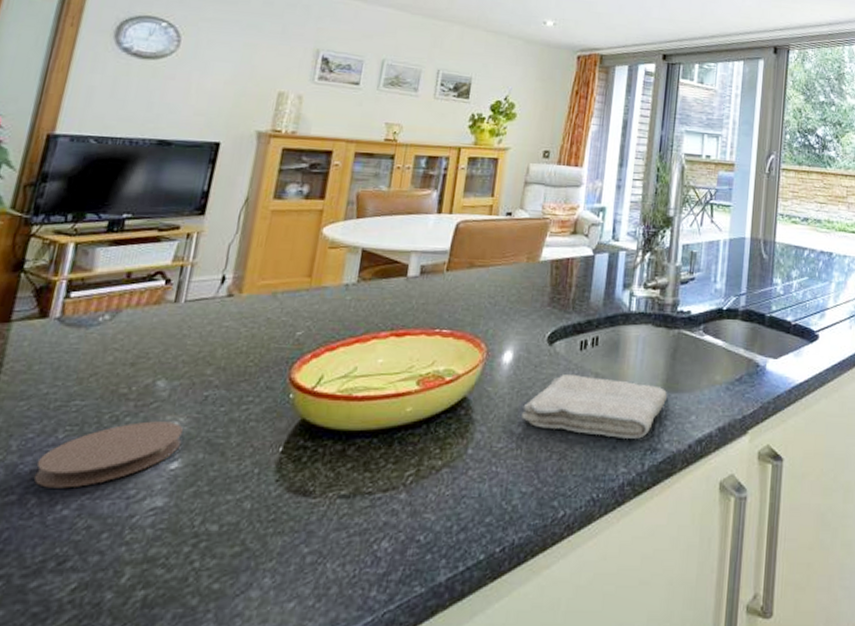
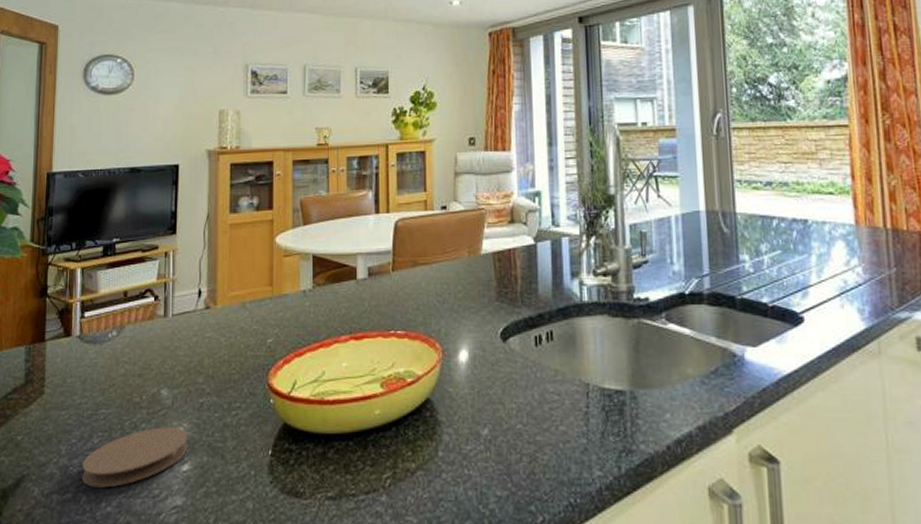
washcloth: present [521,373,667,439] -> none [486,371,635,440]

